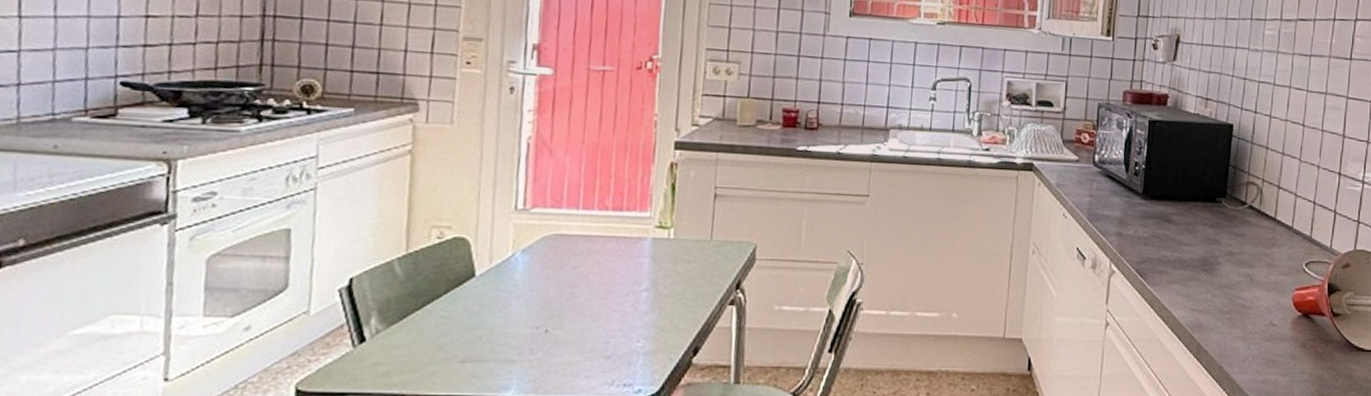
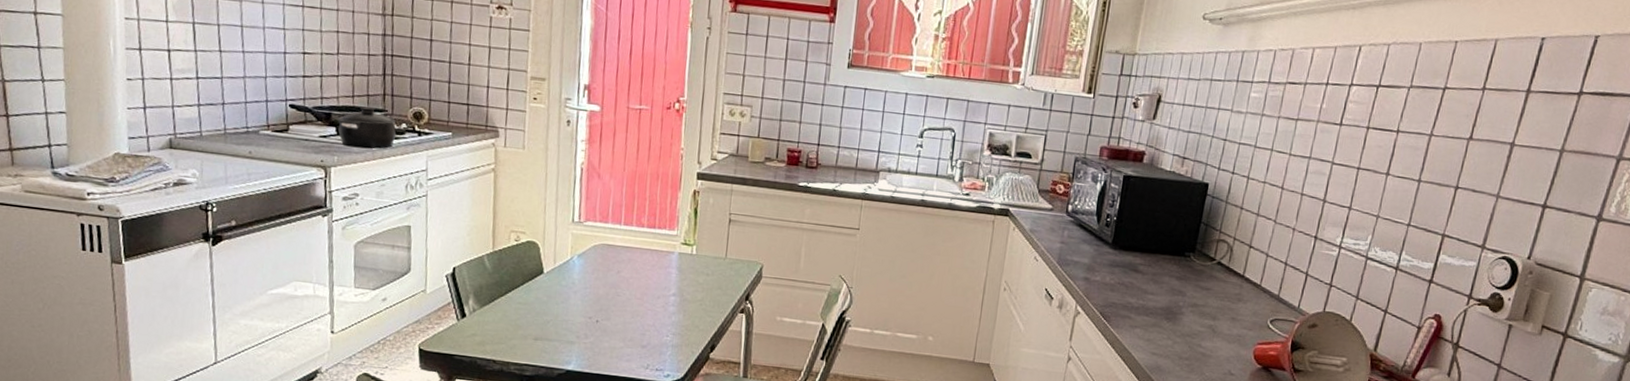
saucepan: none [191,81,276,134] -> present [338,106,396,149]

